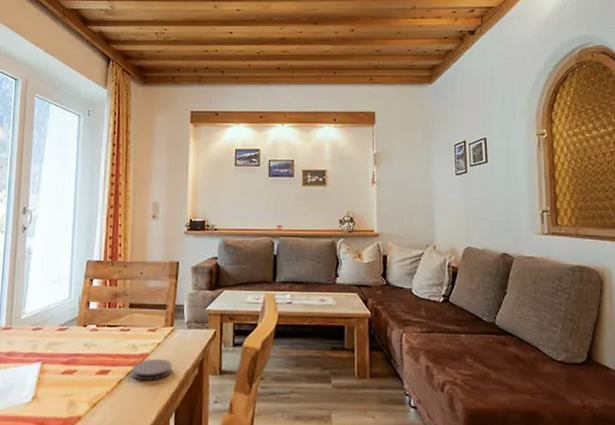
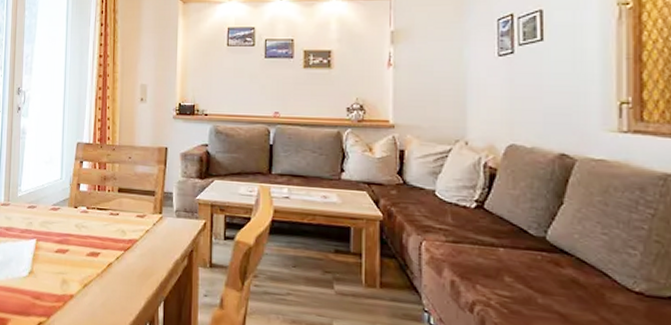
coaster: present [131,358,173,381] -> none [121,245,162,267]

